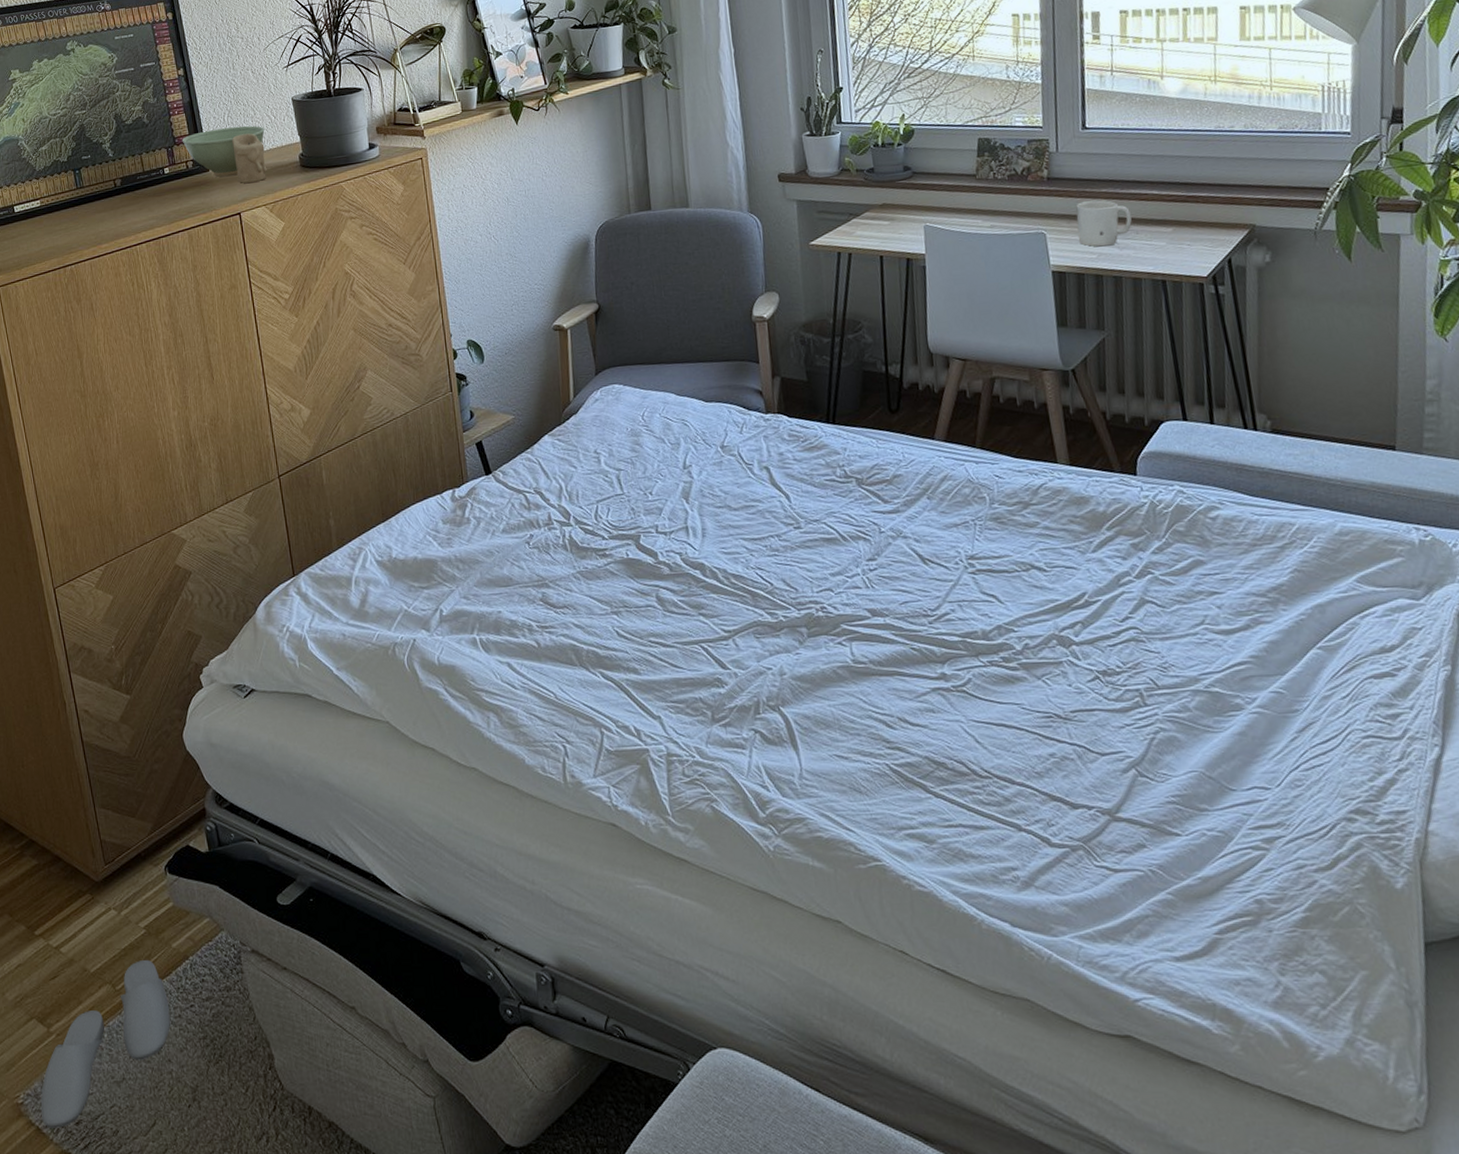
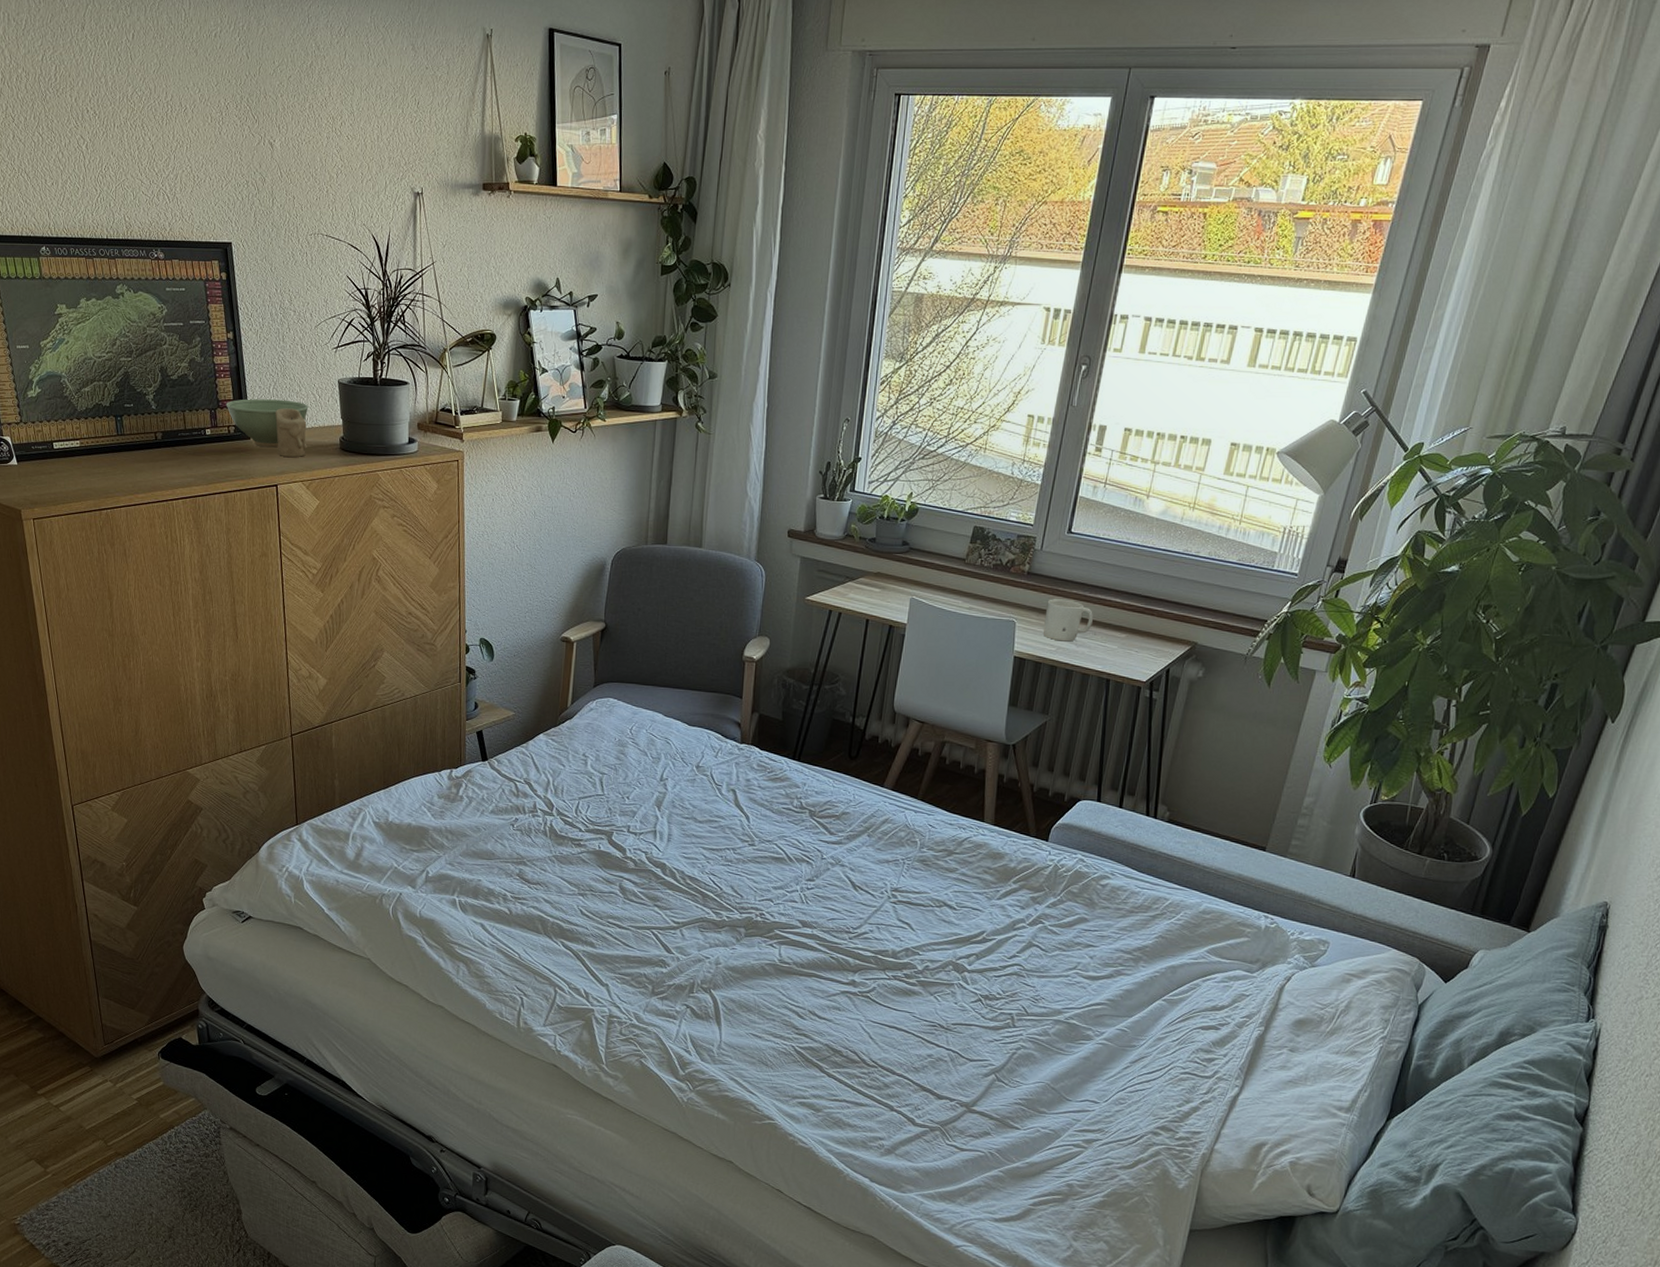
slippers: present [40,959,170,1128] -> none [35,1124,154,1246]

